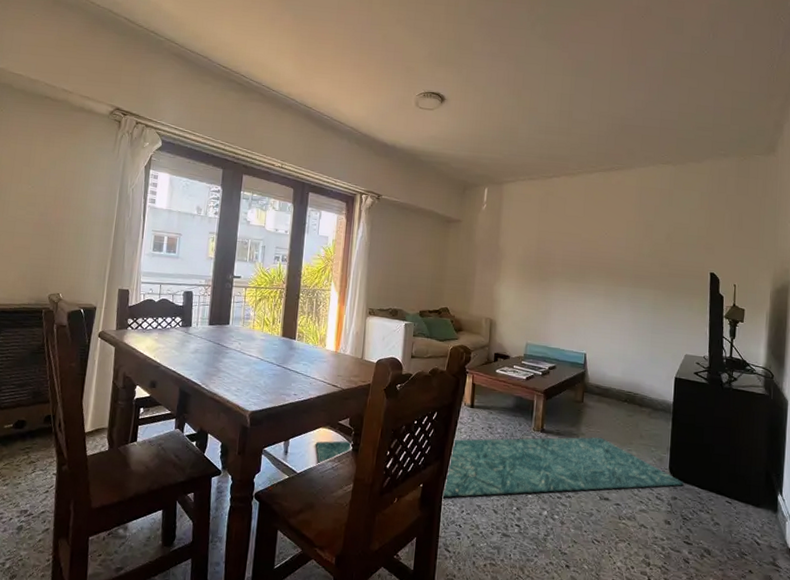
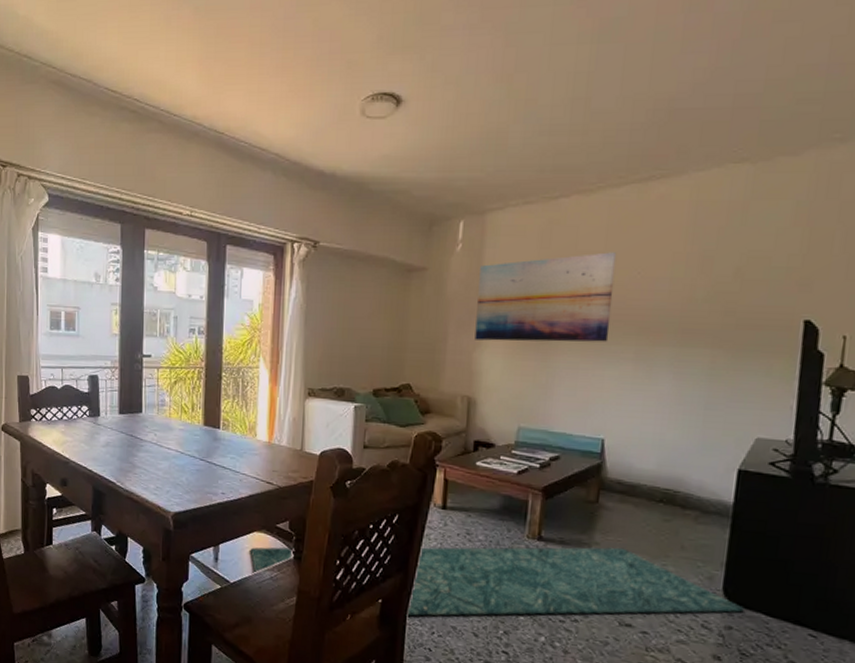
wall art: none [495,217,592,282] -> present [475,252,617,342]

